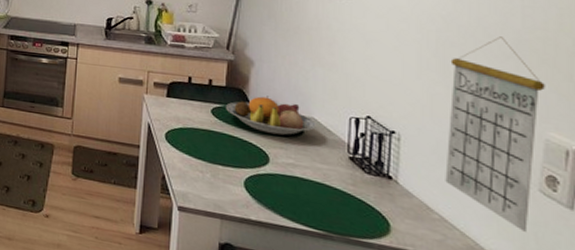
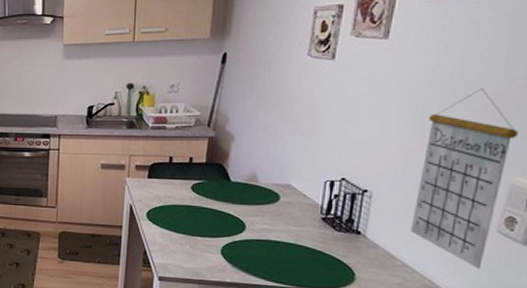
fruit bowl: present [226,95,316,136] -> none [206,168,292,204]

